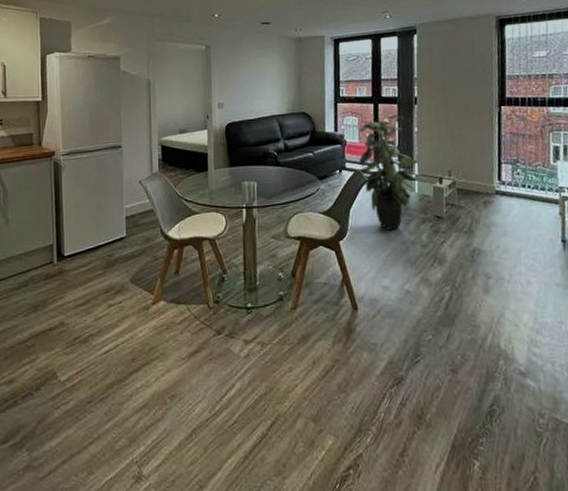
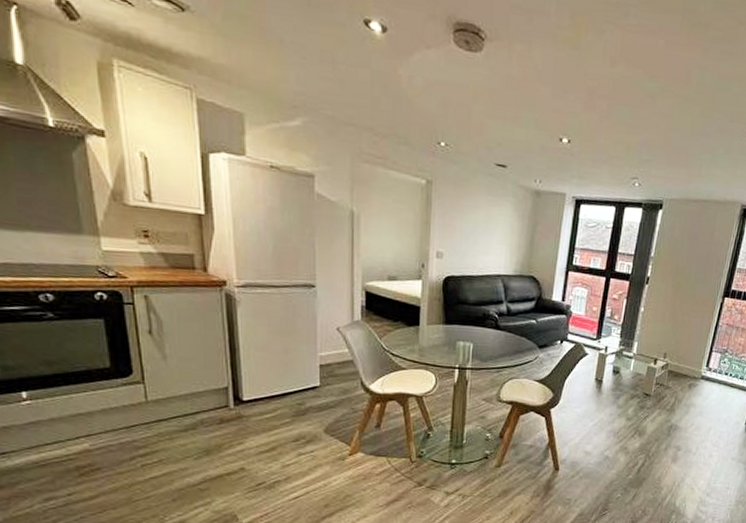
indoor plant: present [357,114,419,230] -> none [579,291,639,403]

